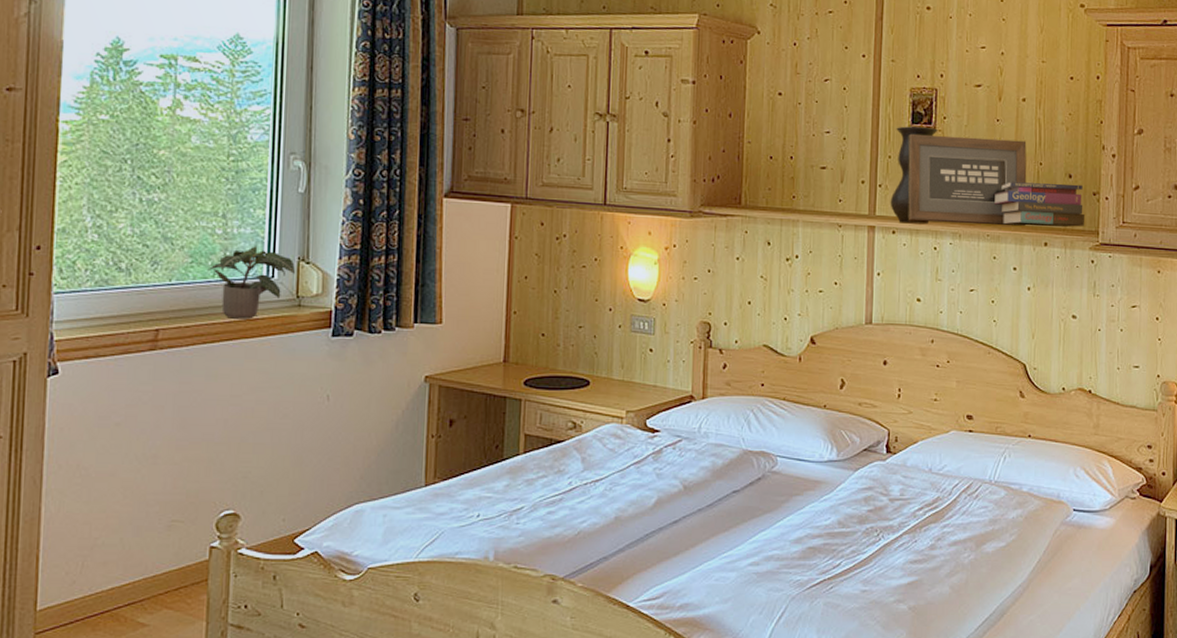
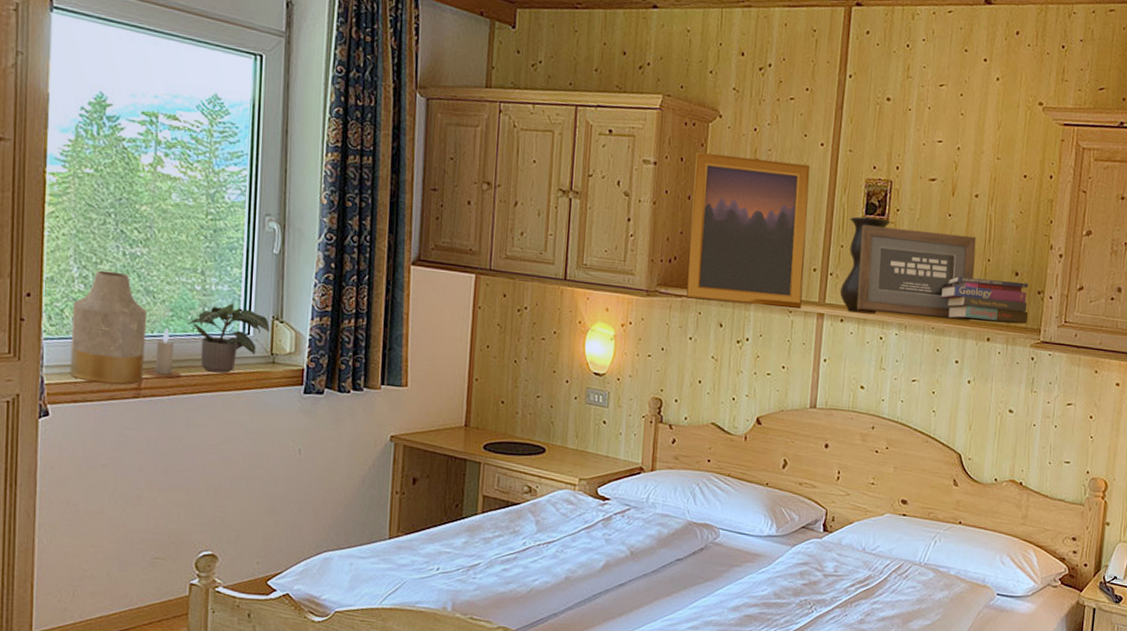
vase: none [81,218,166,338] -> present [69,270,148,386]
candle: none [161,275,203,329] -> present [143,328,183,380]
picture frame: none [731,69,853,223] -> present [686,151,811,310]

